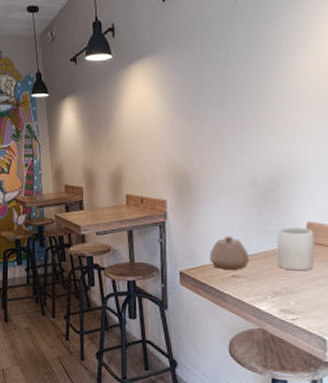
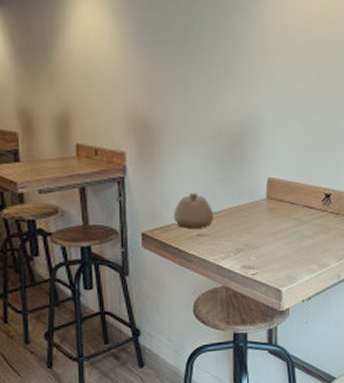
mug: present [276,227,315,271] -> none [239,183,275,227]

